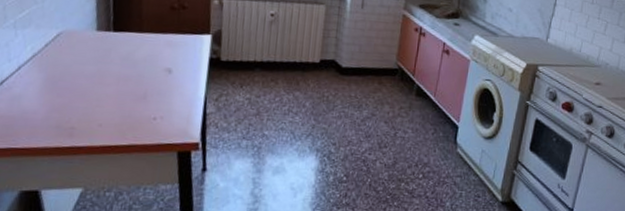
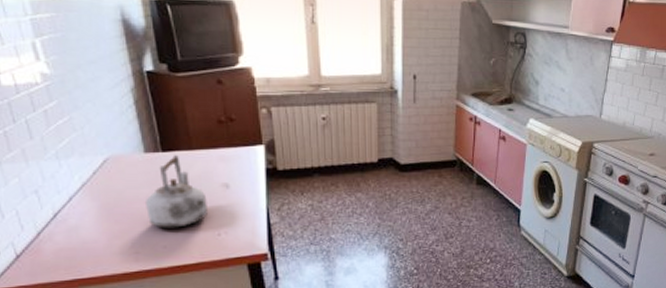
kettle: none [88,35,149,108] -> present [146,154,209,228]

